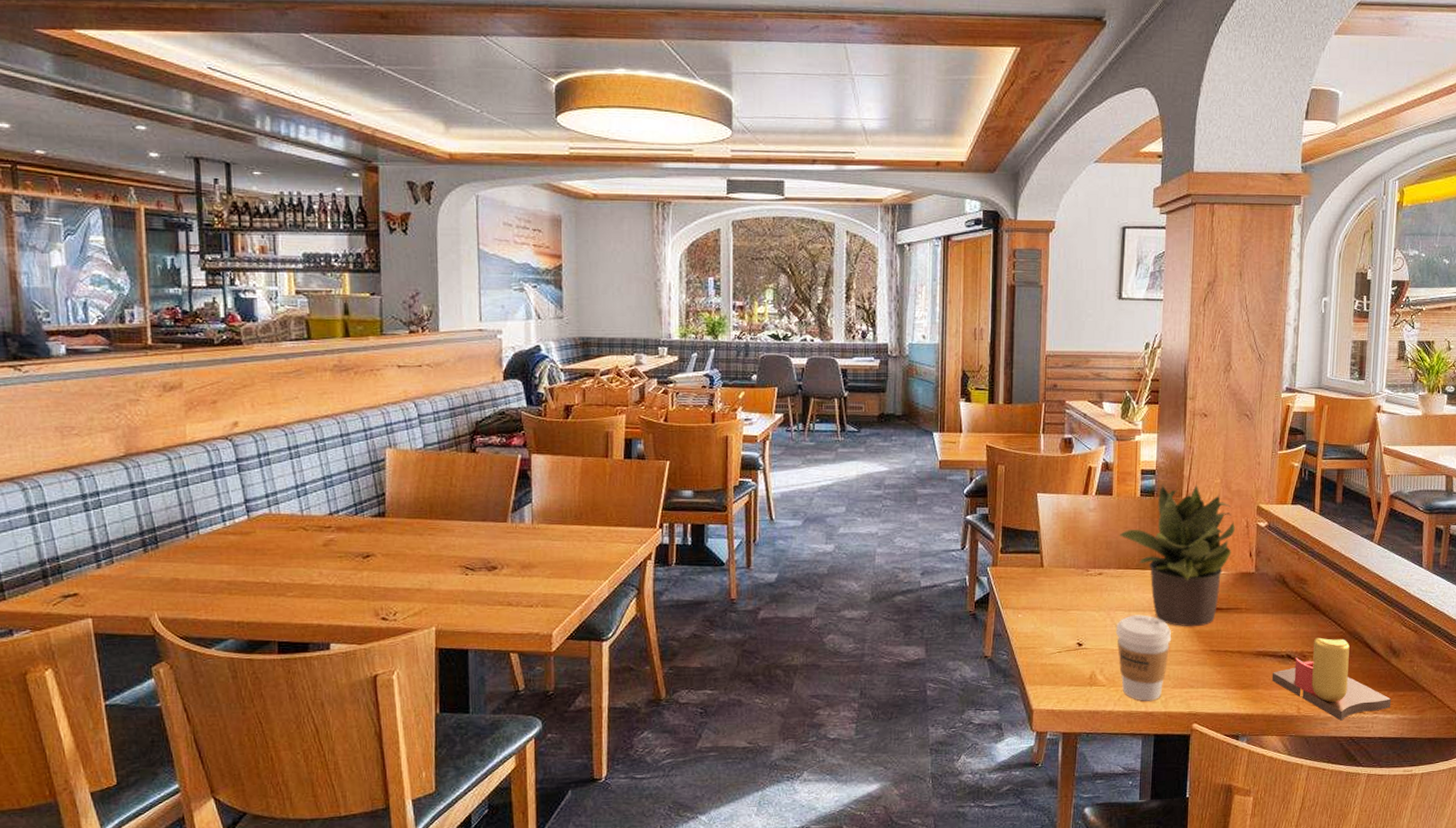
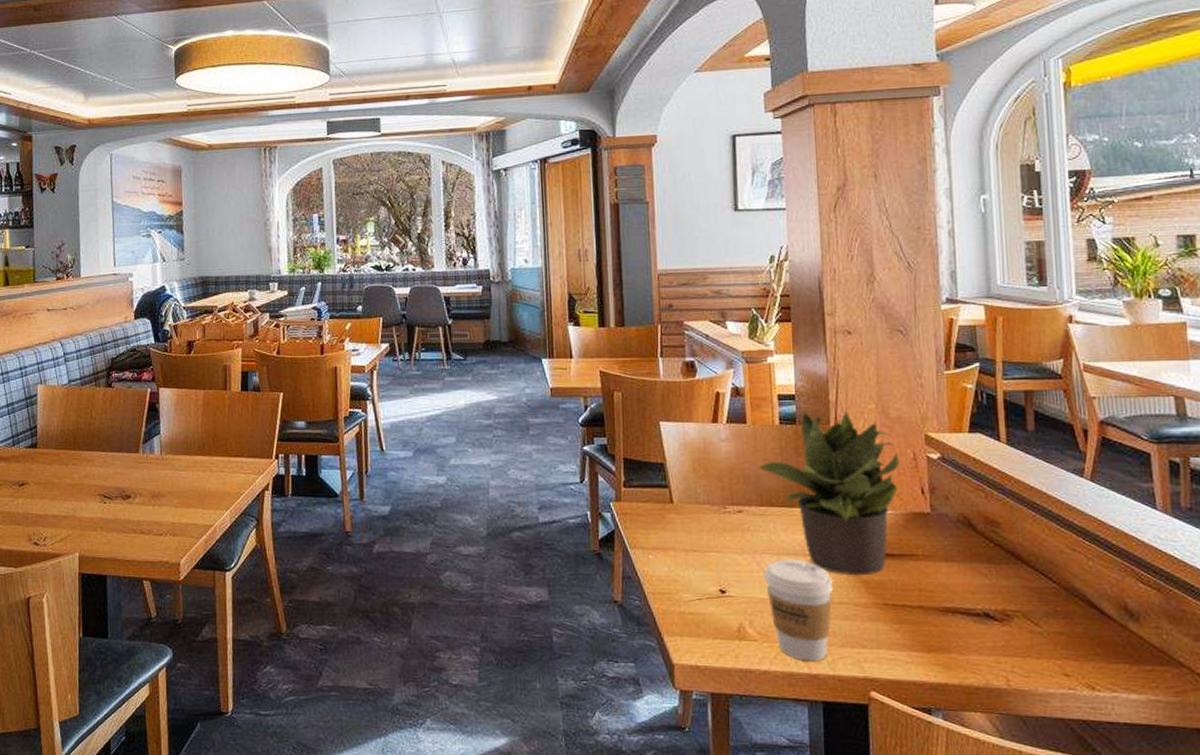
candle: present [1271,637,1392,721] -> none [966,593,1137,699]

